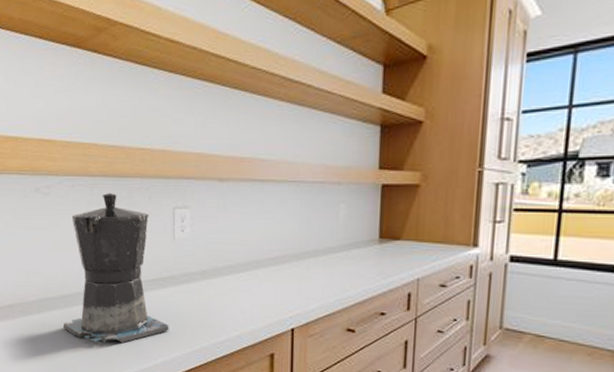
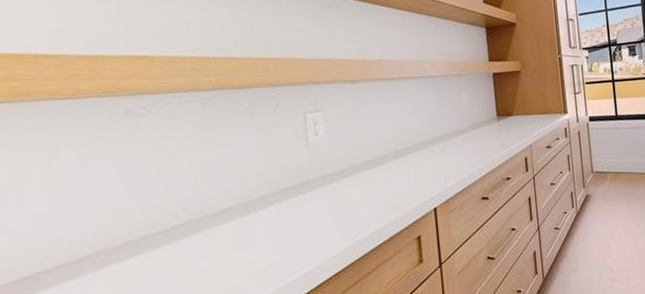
coffee maker: present [63,193,169,343] -> none [170,106,309,273]

